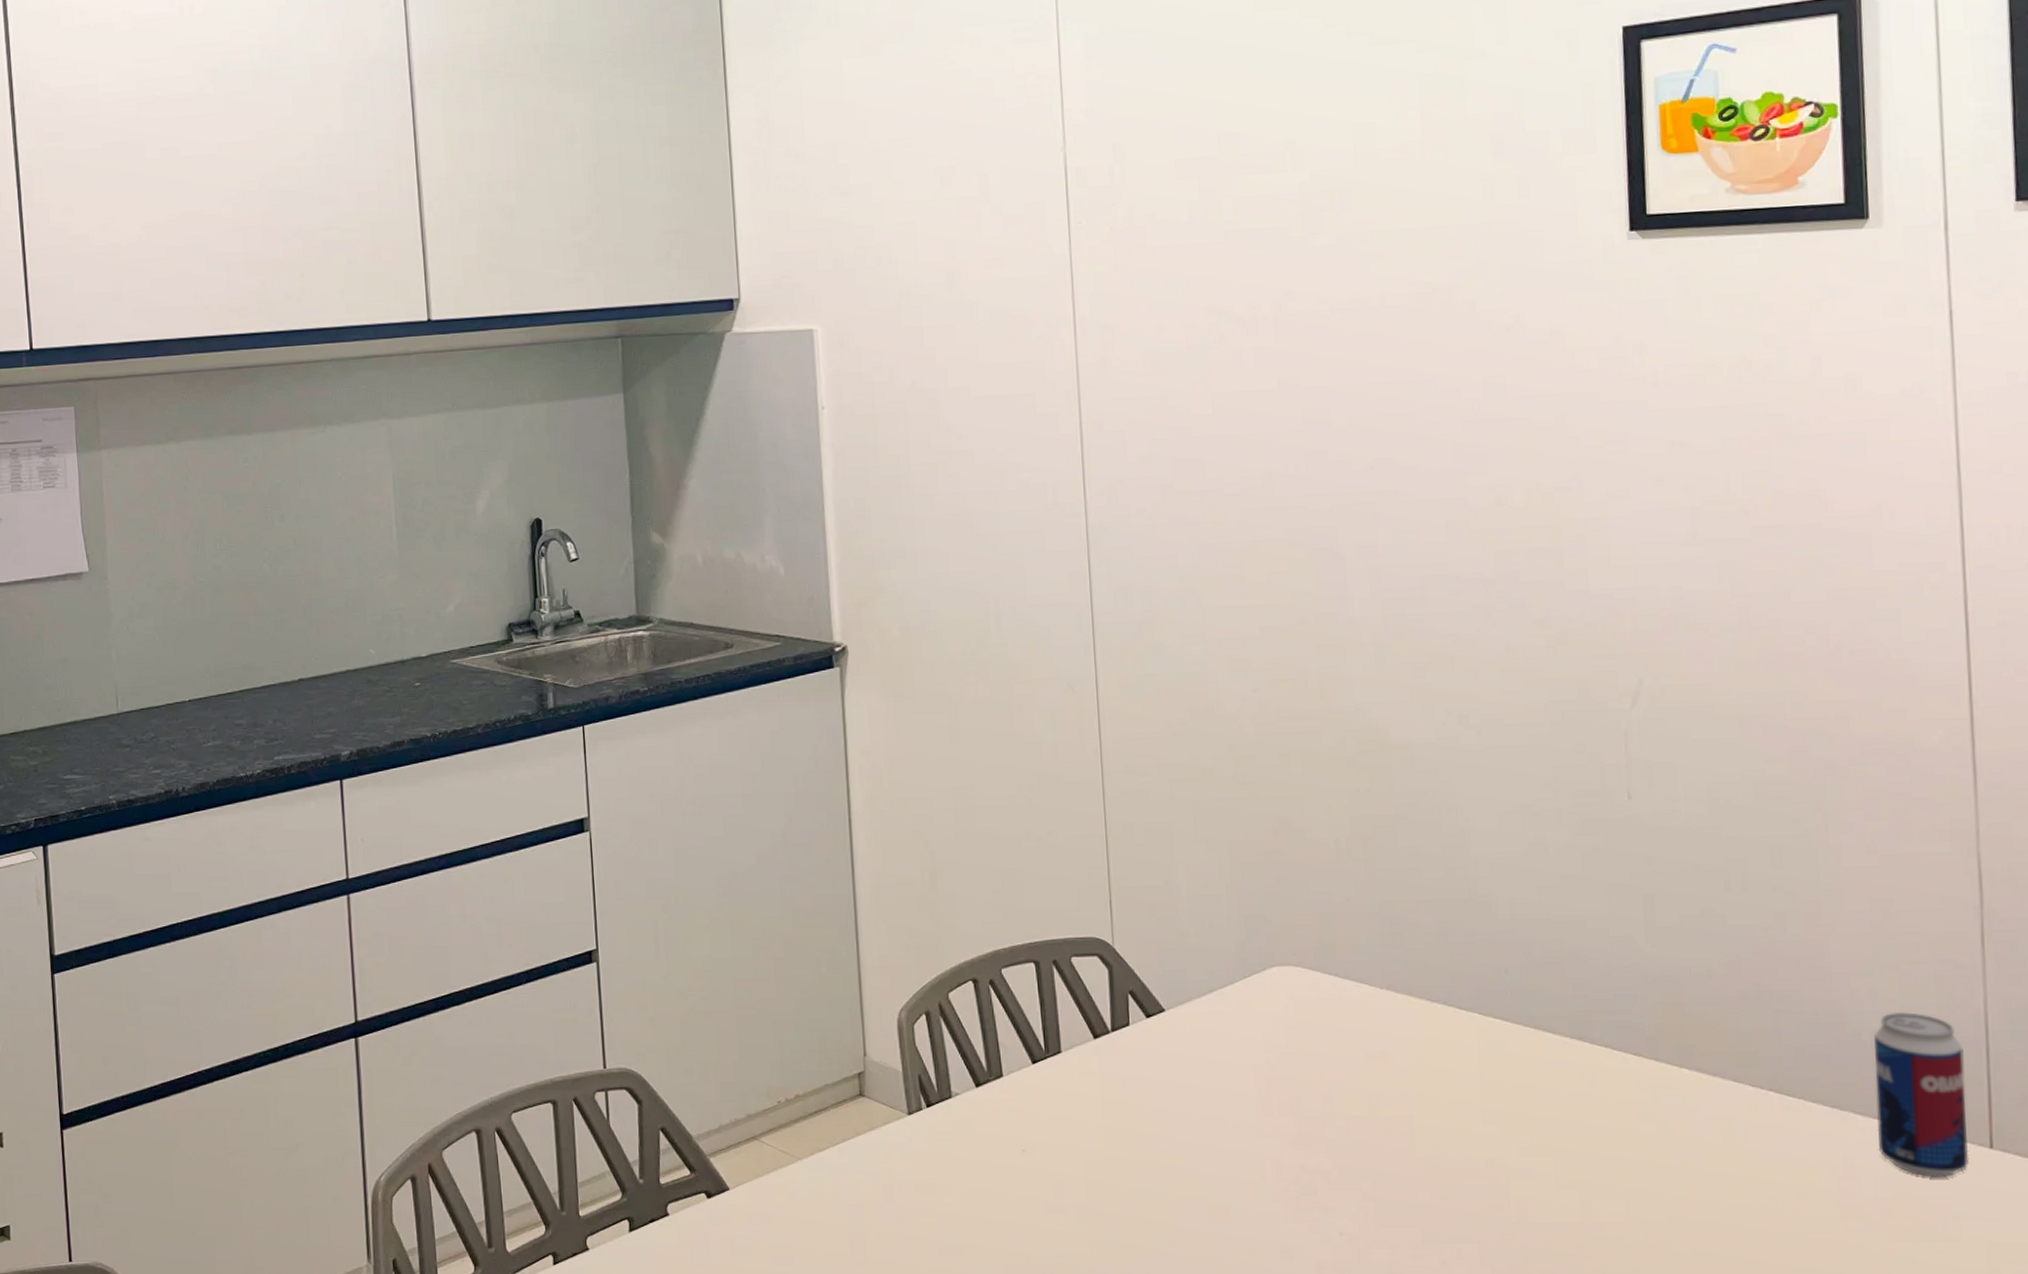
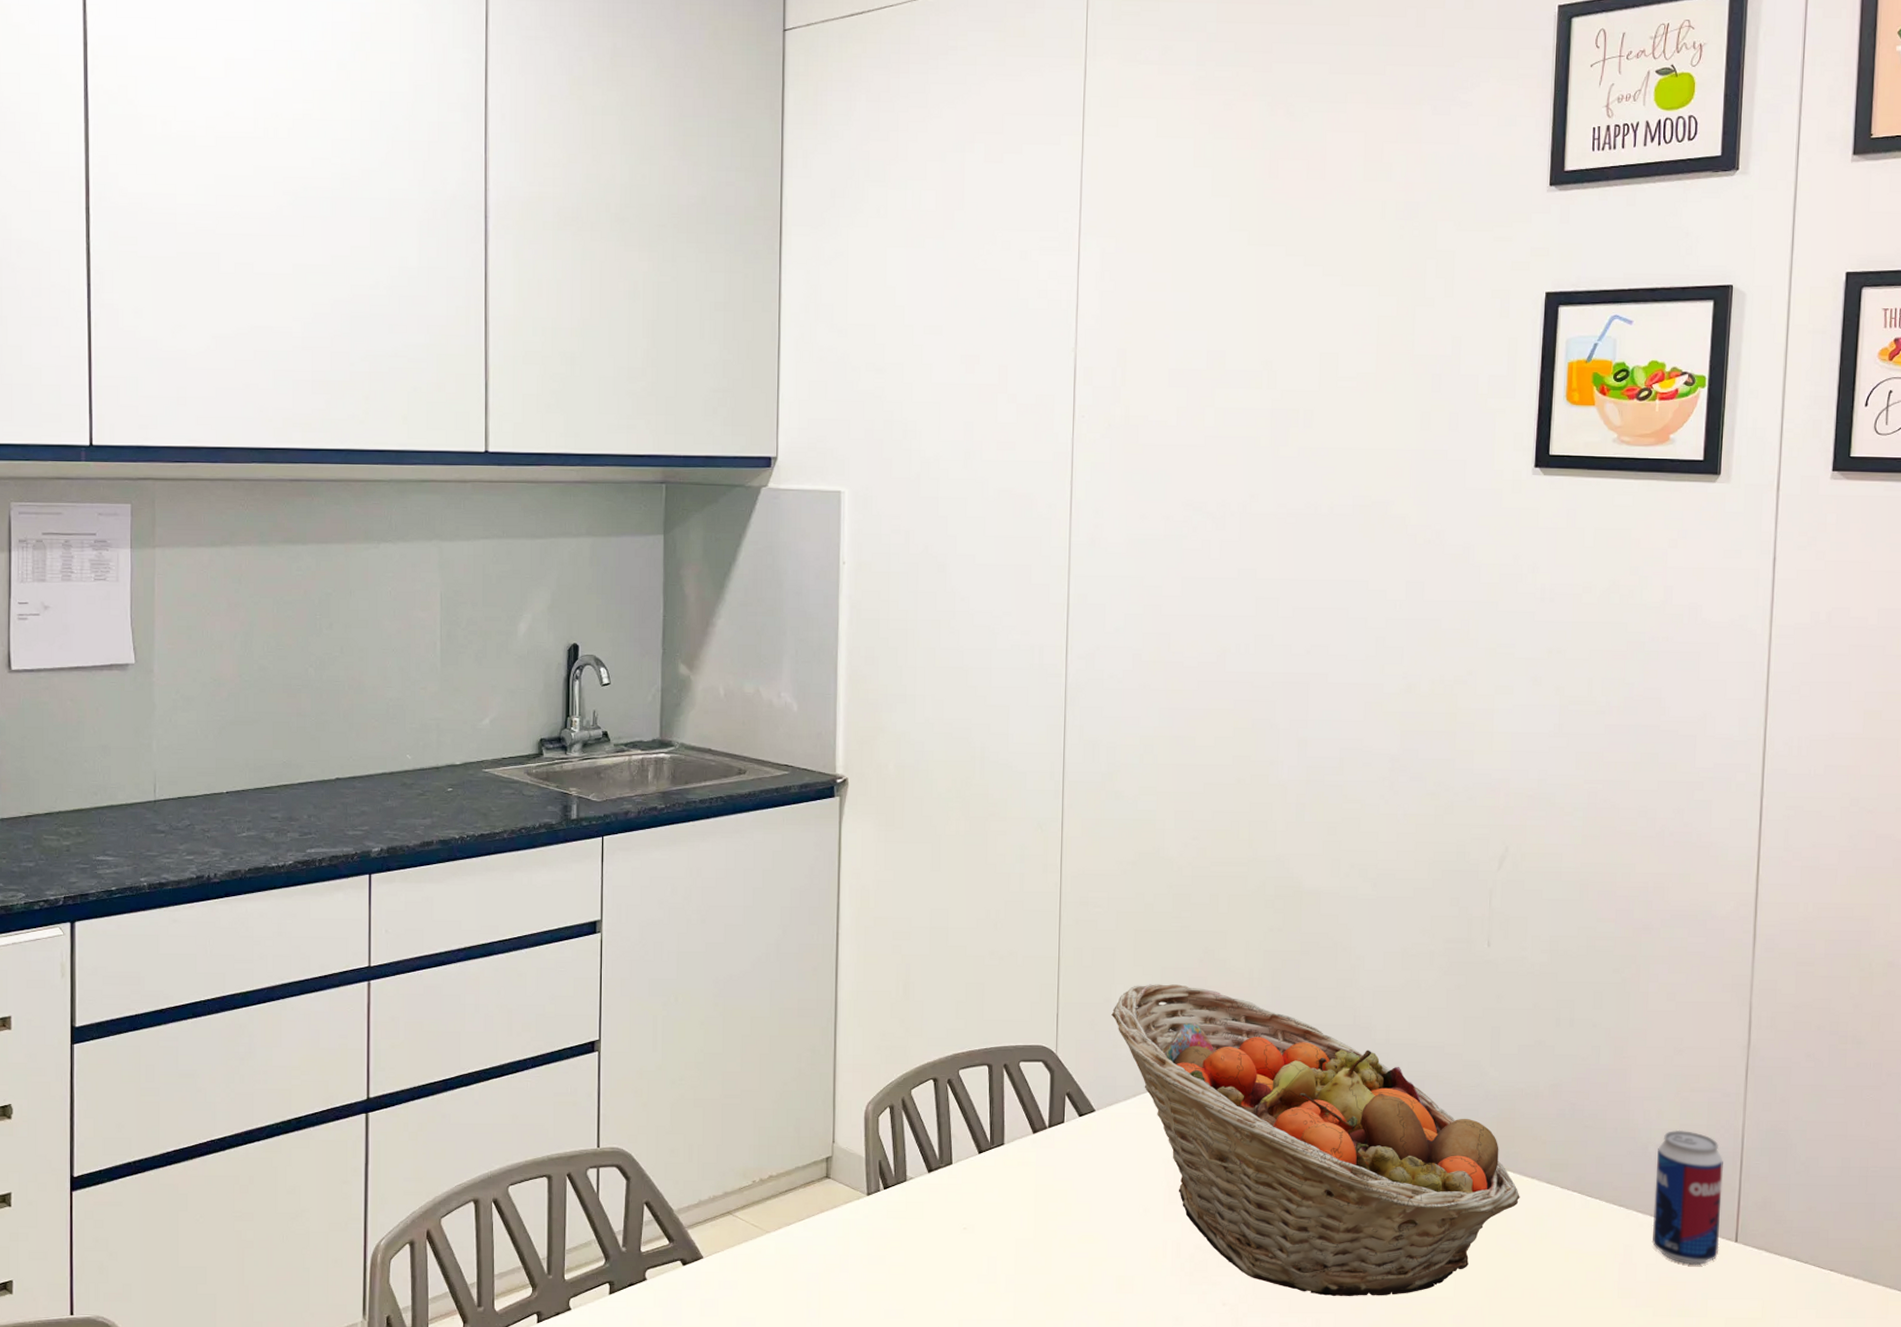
fruit basket: none [1174,860,1701,1222] -> present [1111,984,1520,1296]

